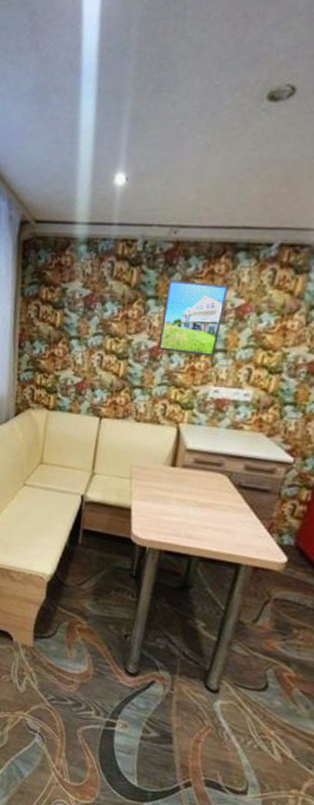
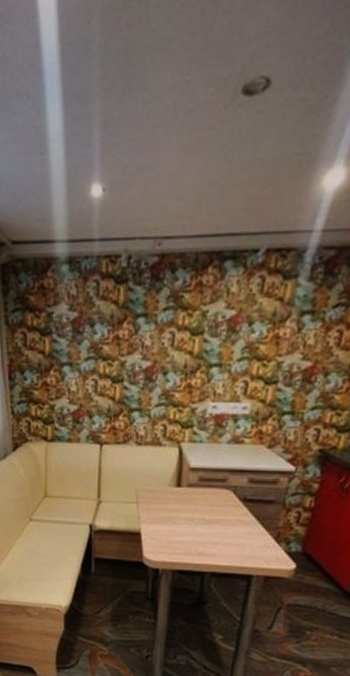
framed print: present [158,279,228,357] -> none [152,294,218,372]

